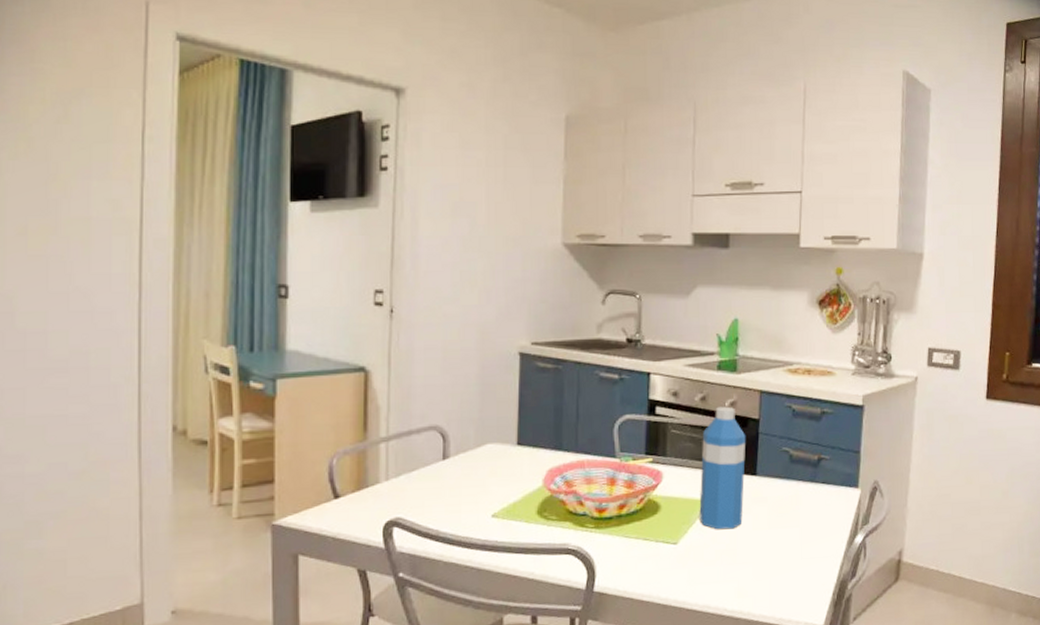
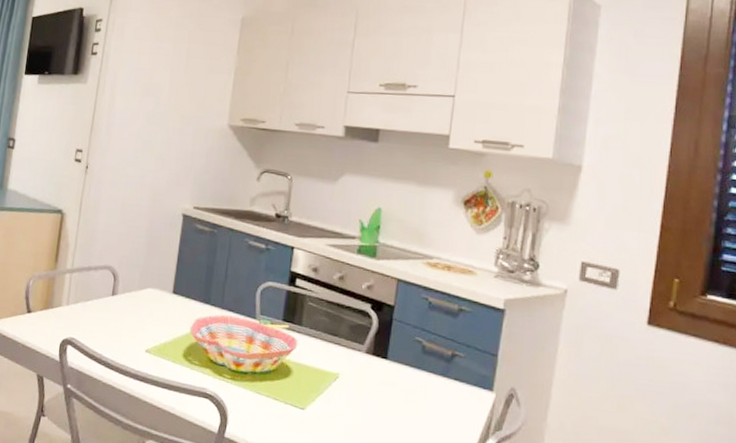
water bottle: present [699,406,746,530] -> none [327,287,380,407]

